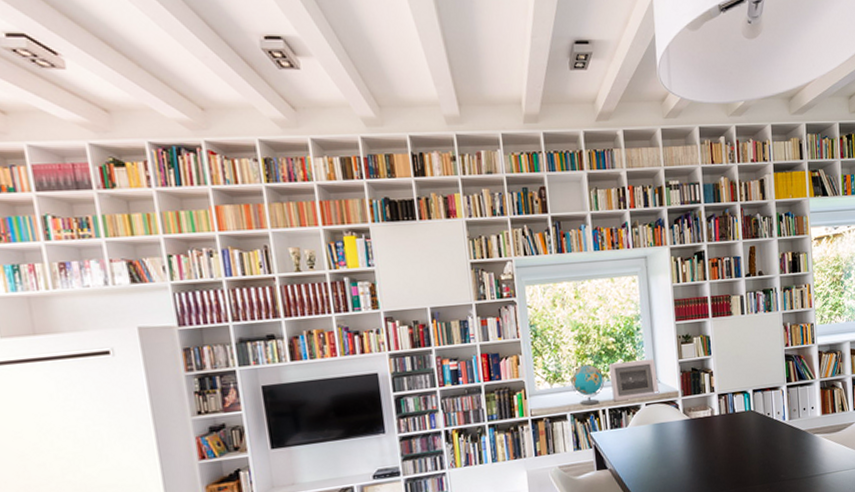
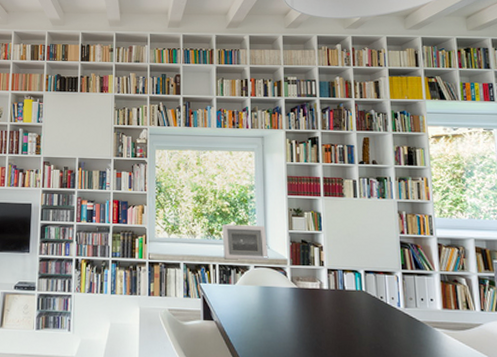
globe: present [571,364,605,406] -> none [187,222,217,259]

